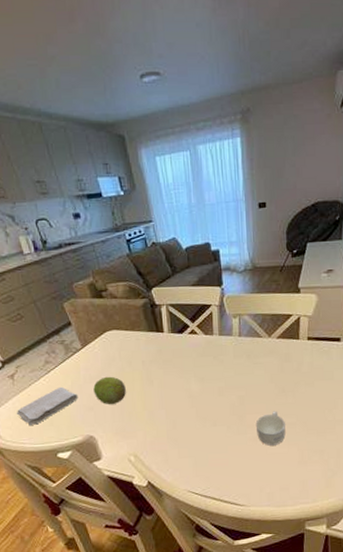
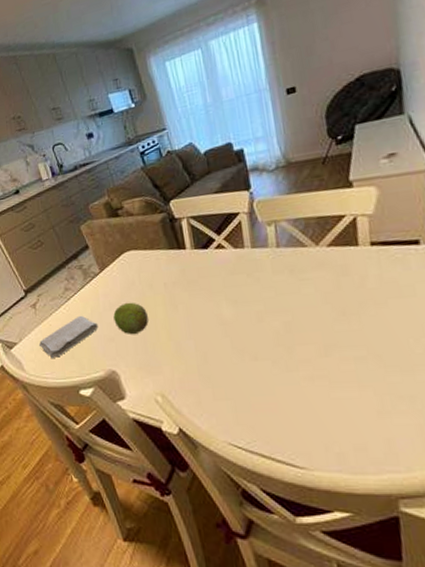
cup: present [255,411,286,446] -> none [309,340,354,387]

